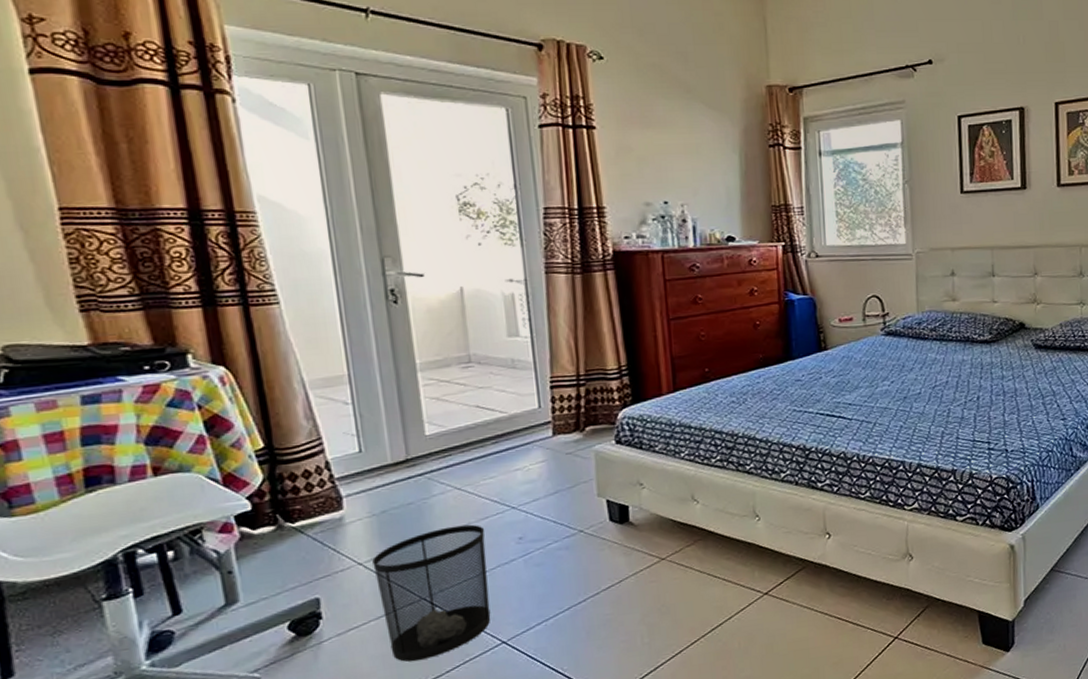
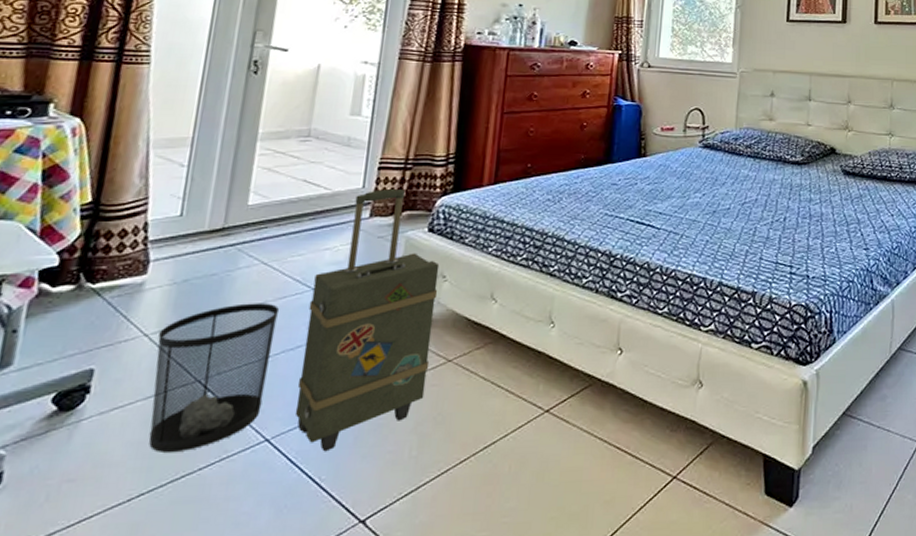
suitcase: none [512,405,645,647] -> present [294,189,440,452]

